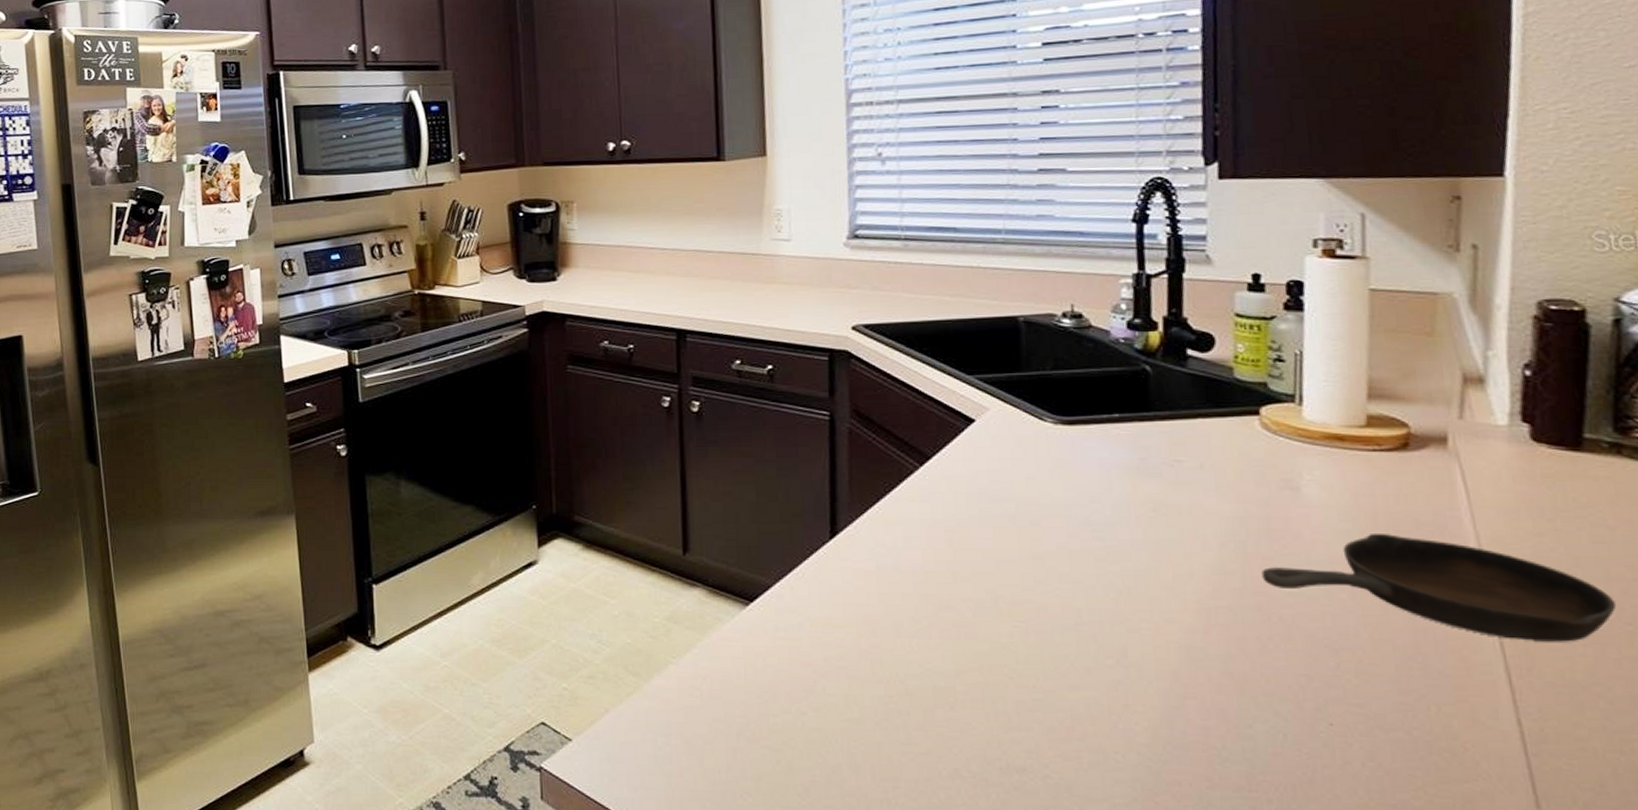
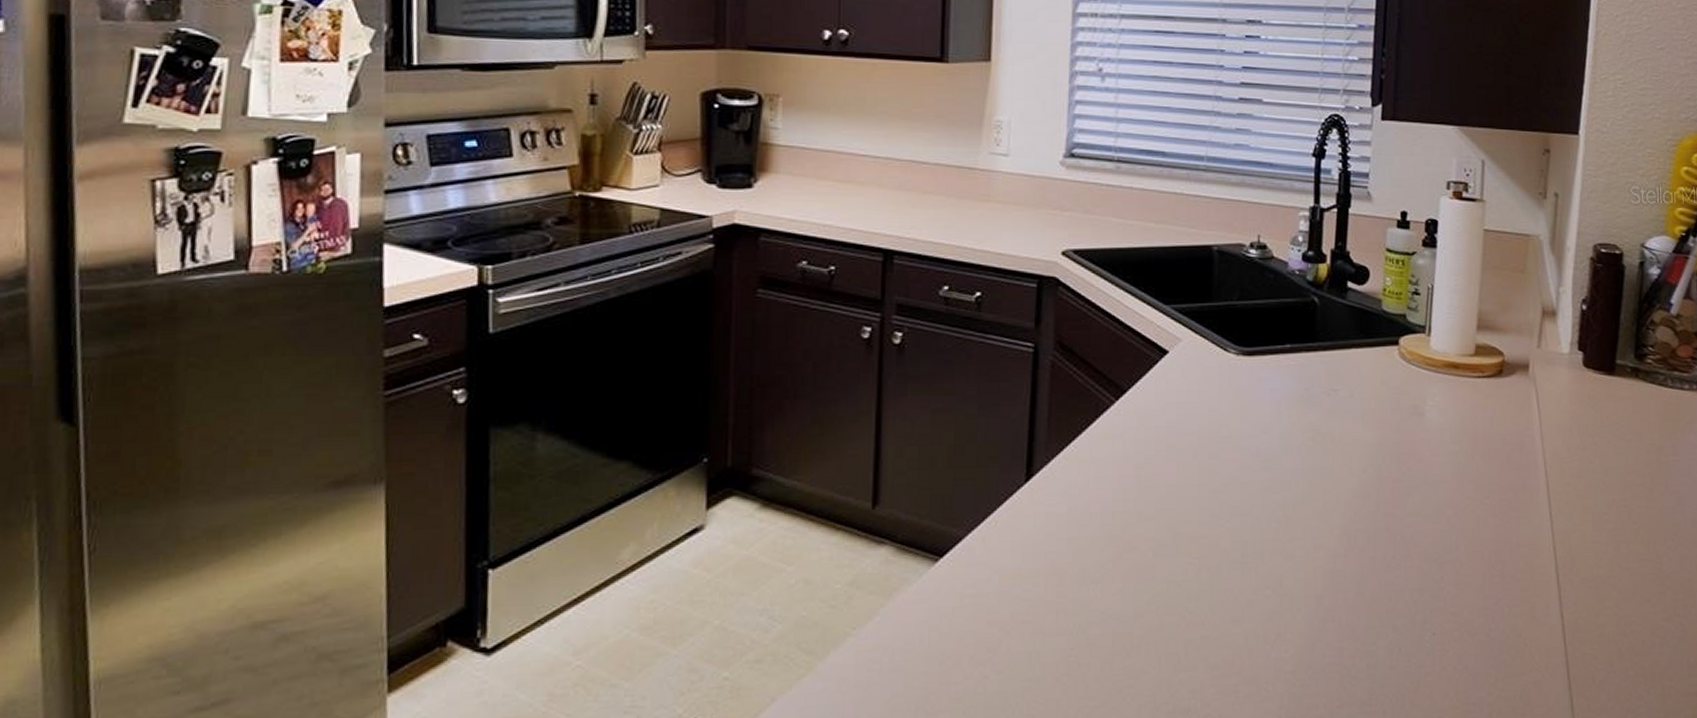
frying pan: present [1261,532,1617,642] -> none [1391,452,1629,543]

